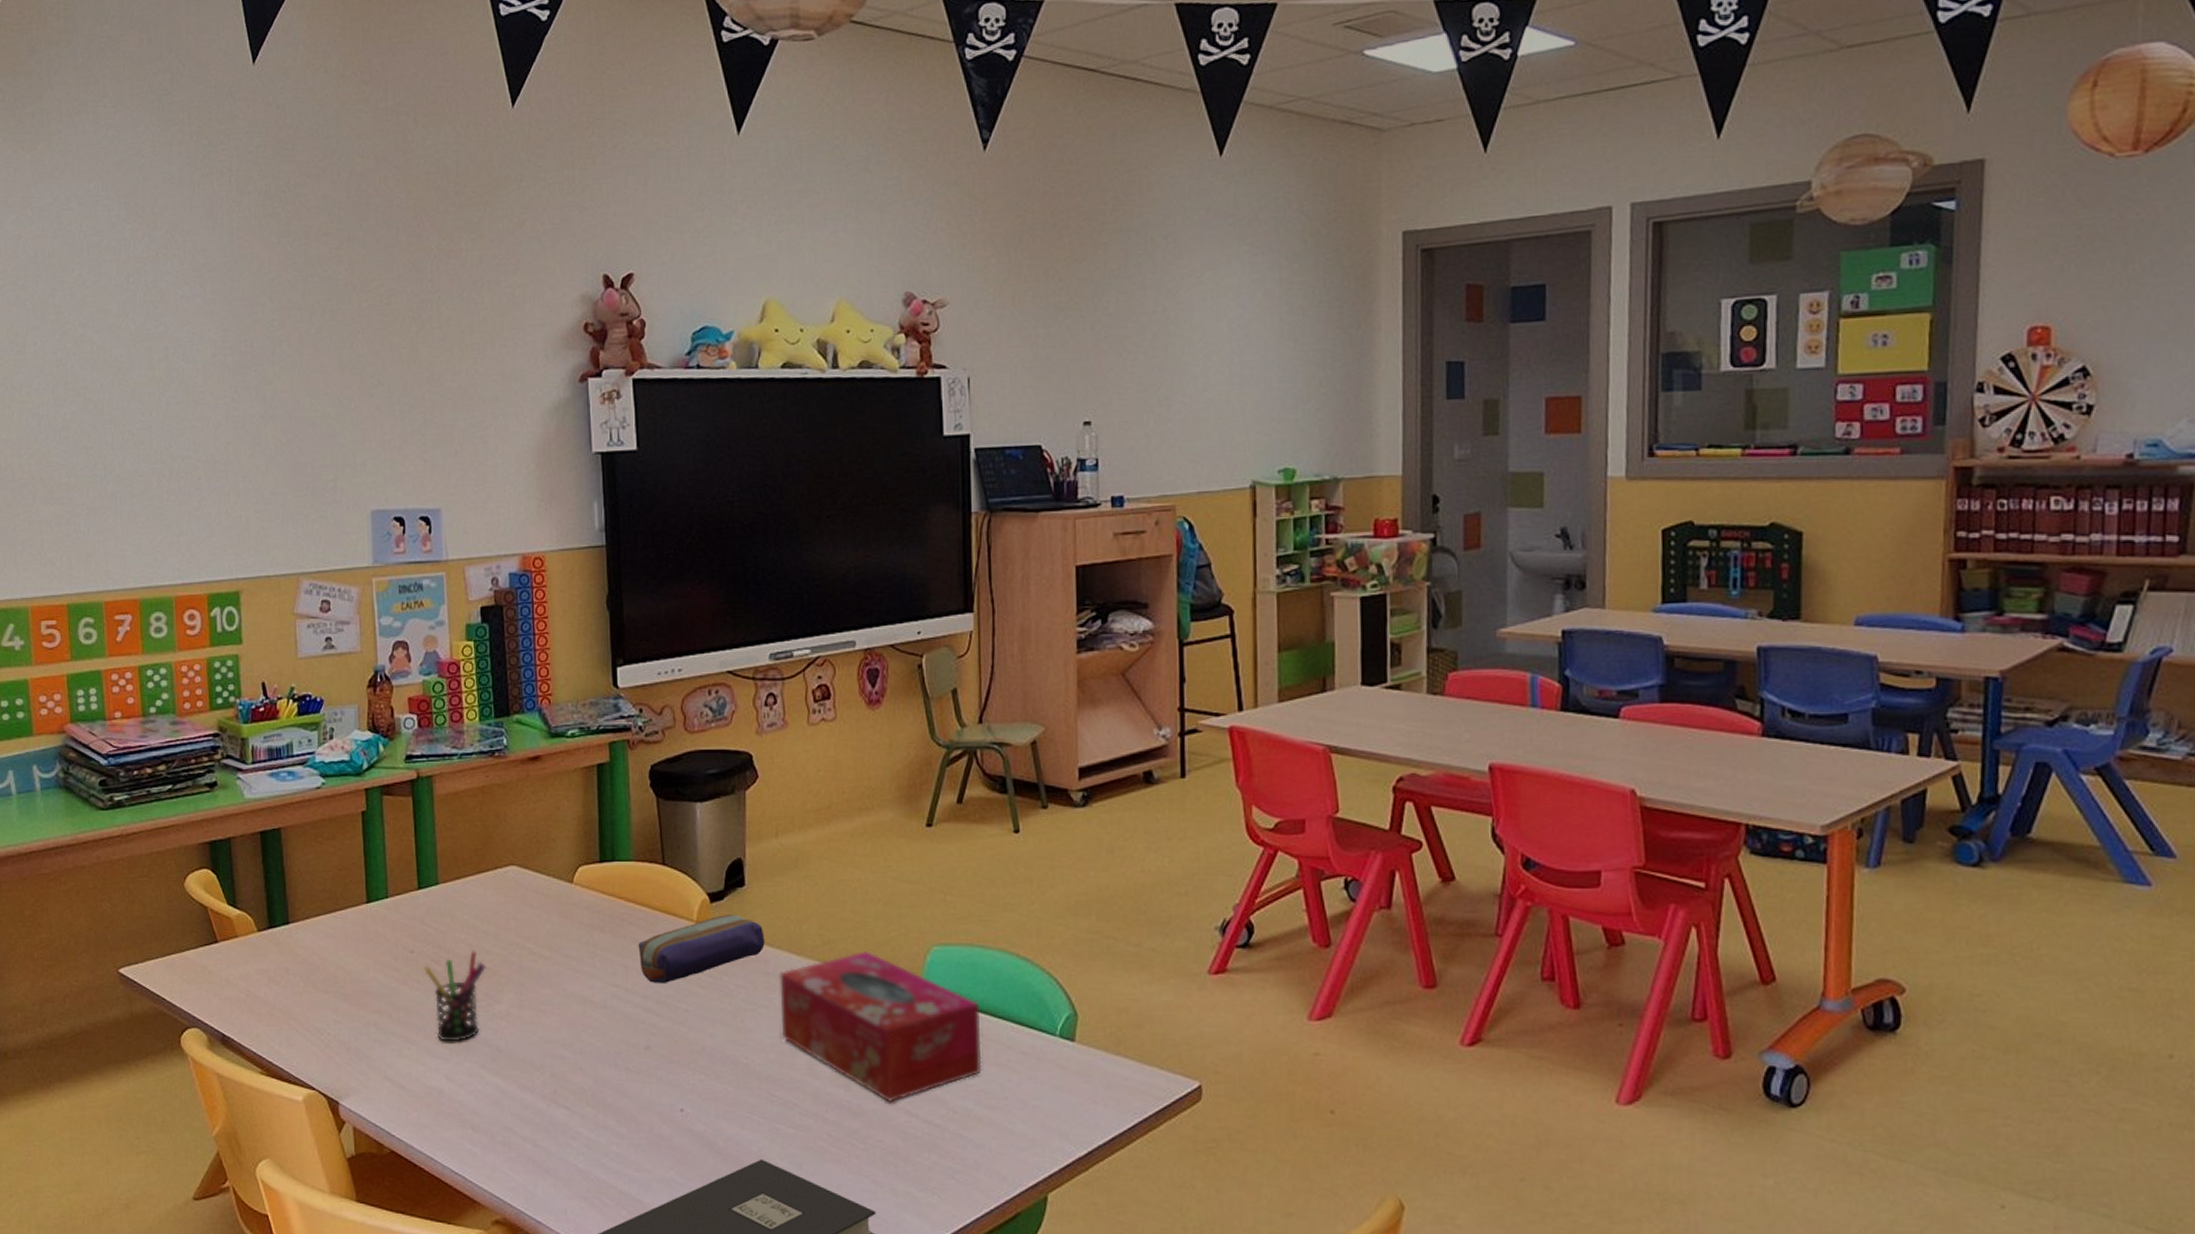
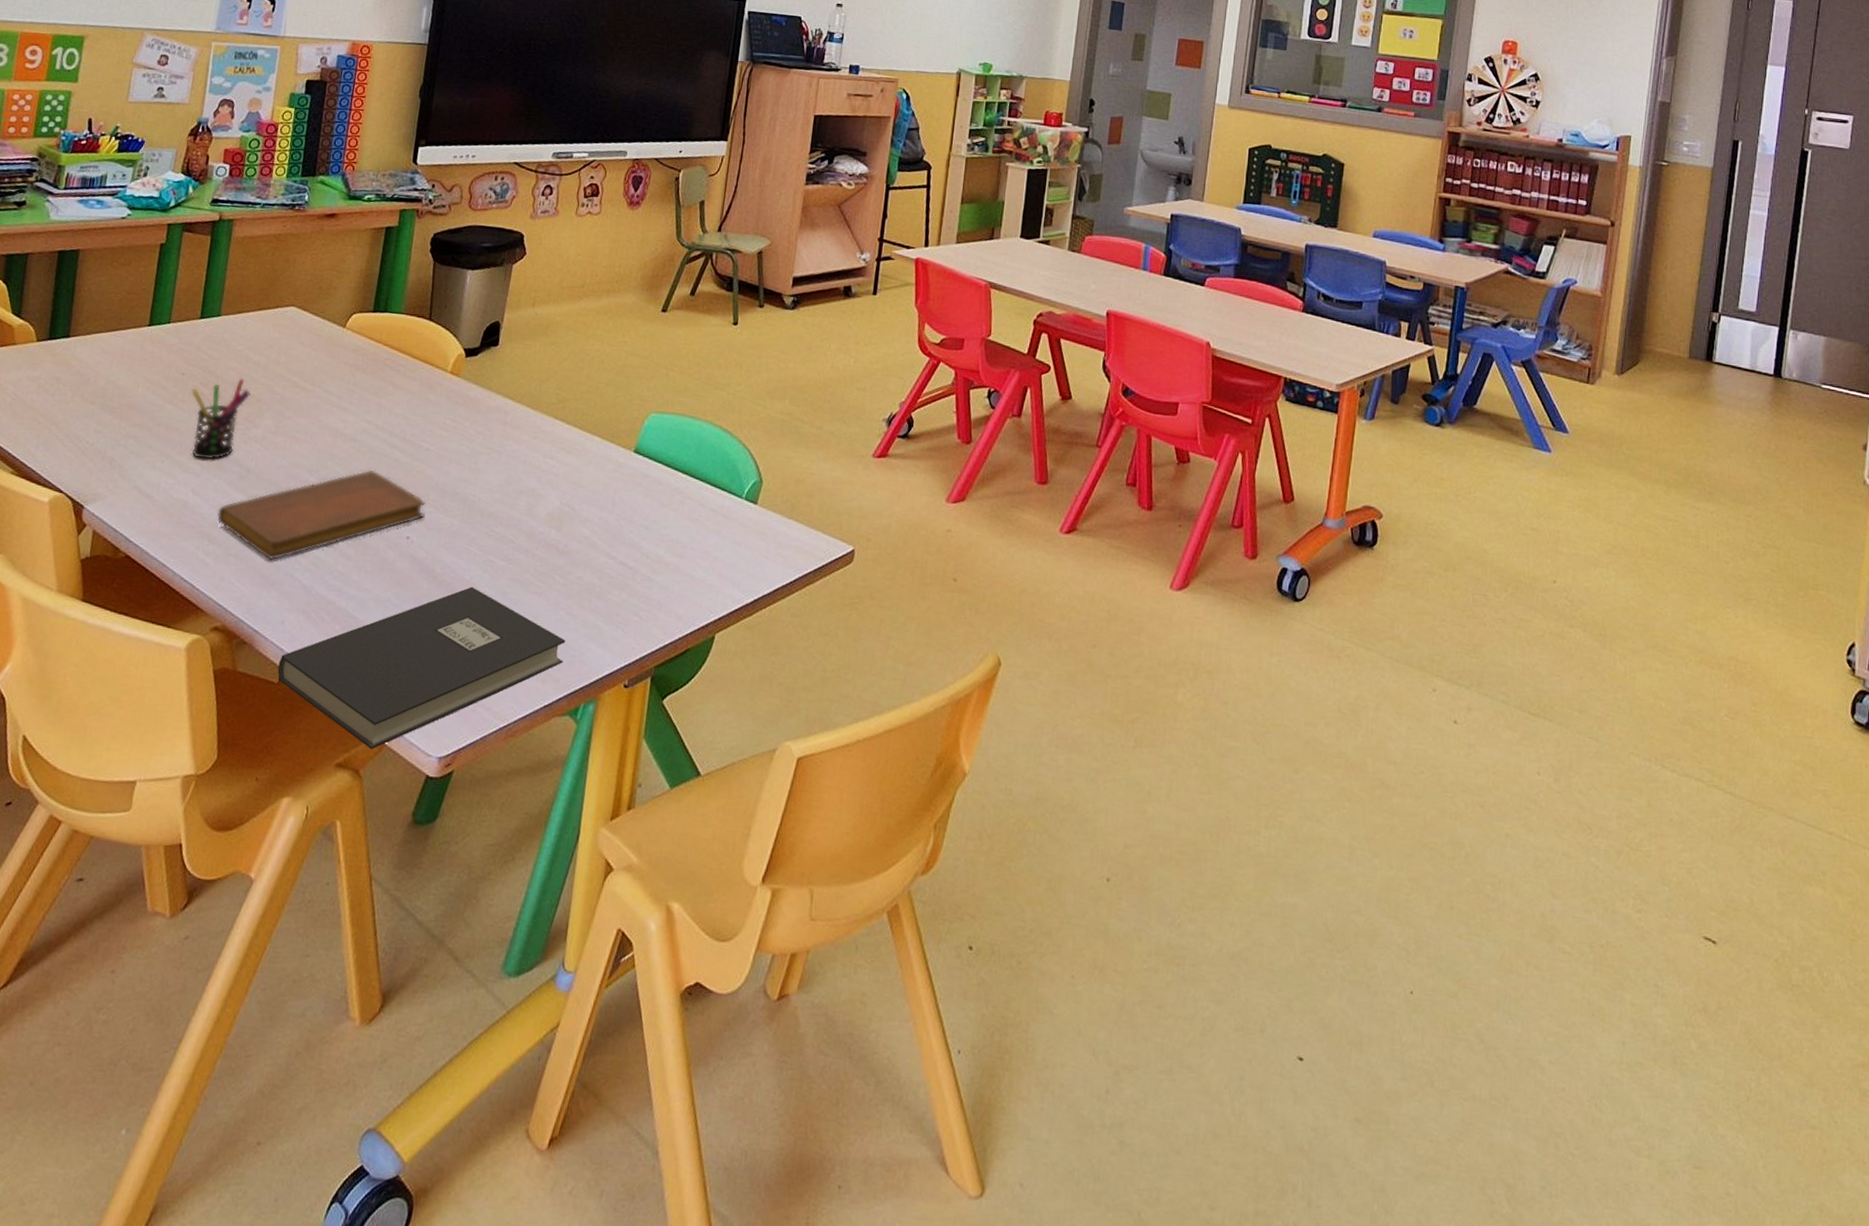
notebook: none [476,1038,696,1146] -> present [217,469,425,560]
pencil case: present [638,915,765,983] -> none [393,368,509,424]
tissue box: present [779,950,982,1103] -> none [509,411,682,546]

